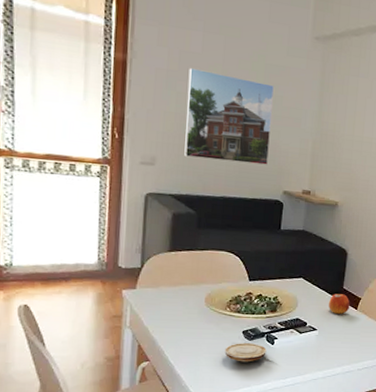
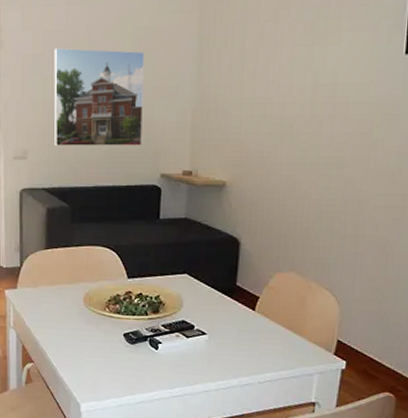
wood slice: present [224,343,267,362] -> none [106,346,150,368]
apple: present [328,294,350,314] -> none [218,292,246,316]

